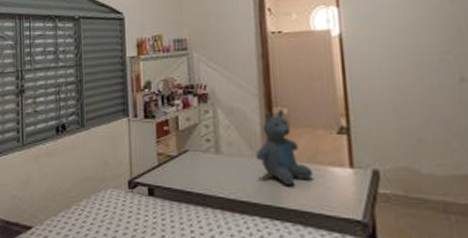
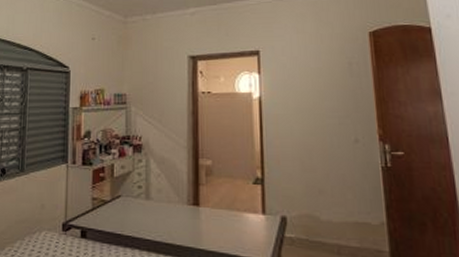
teddy bear: present [256,109,313,185] -> none [182,160,230,229]

